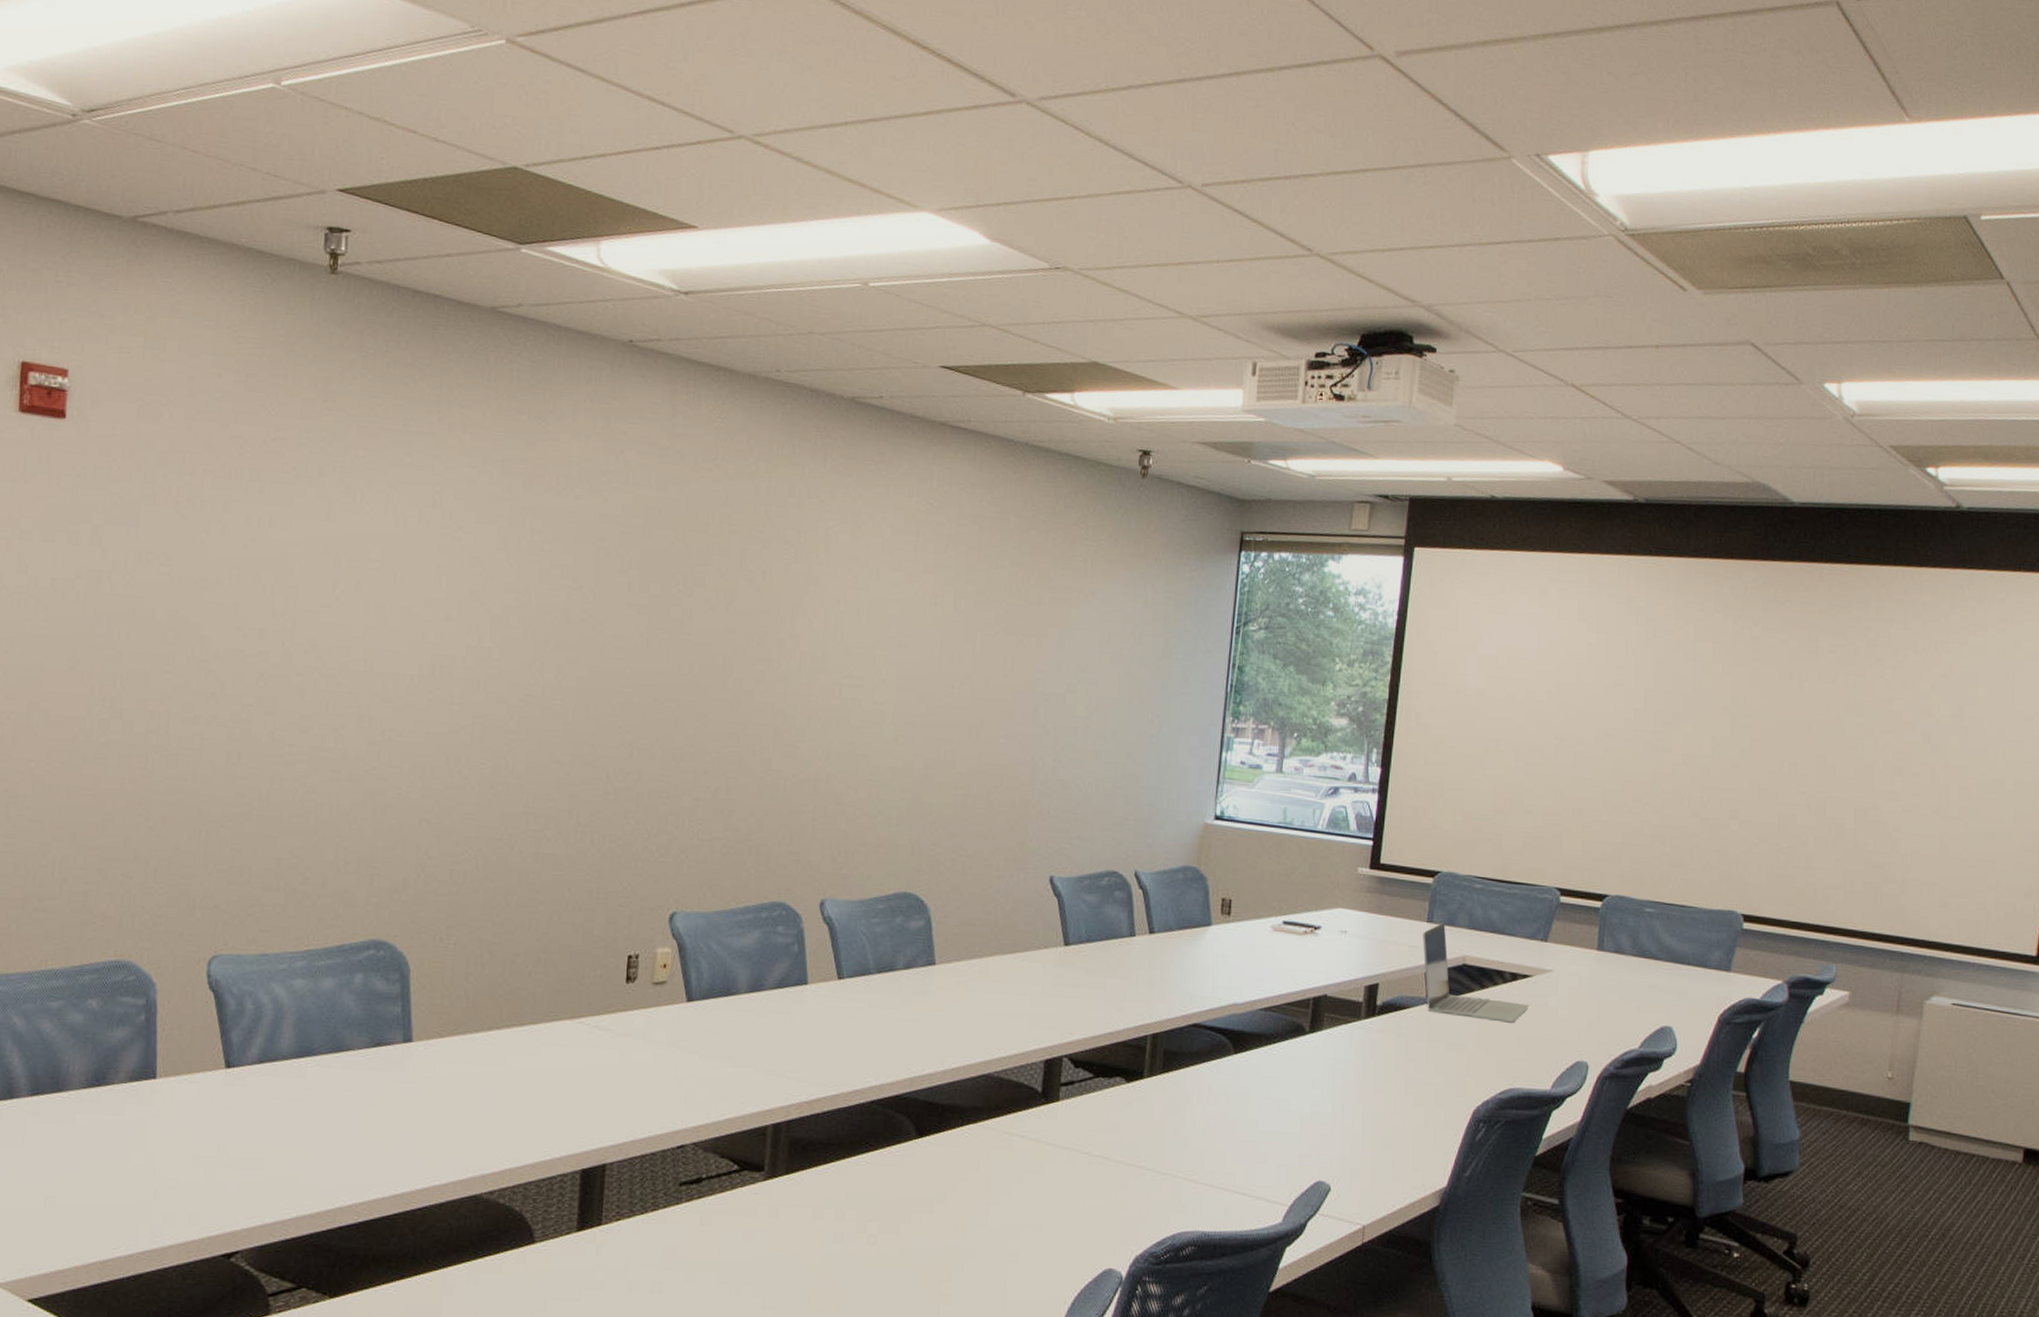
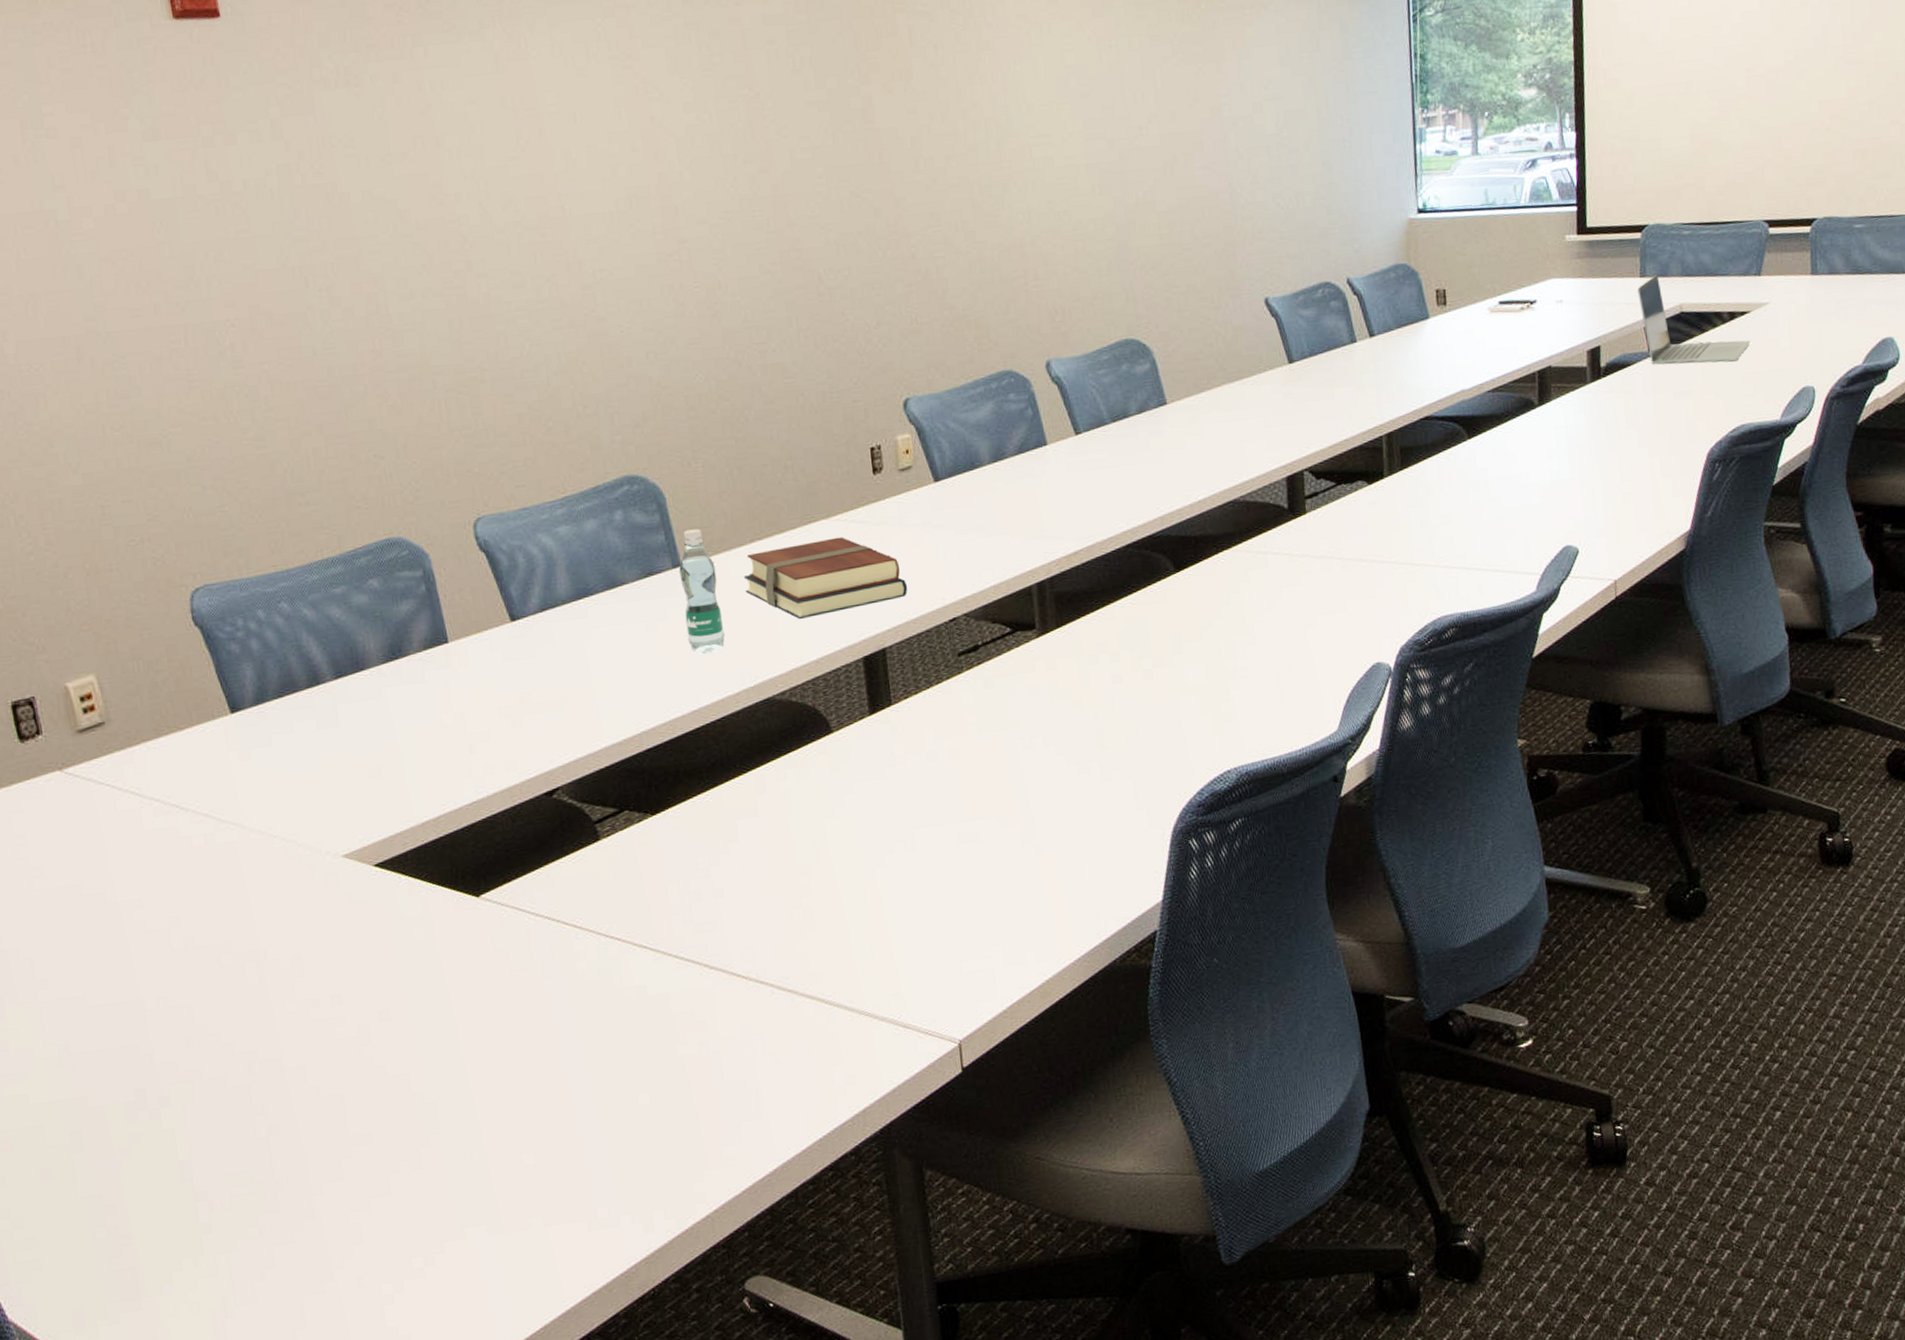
bottle: none [404,1006,447,1138] -> present [679,528,725,655]
books: none [472,1040,641,1119] -> present [744,536,908,620]

